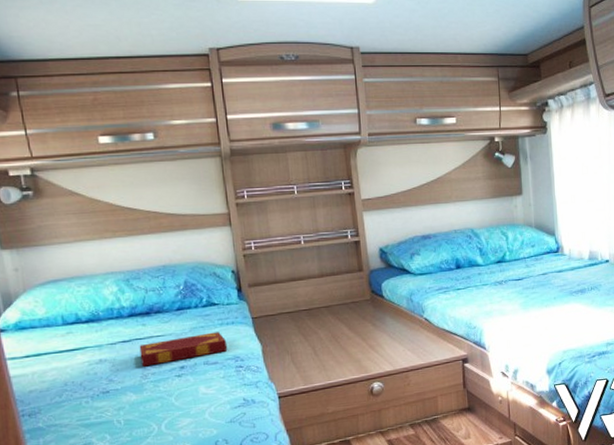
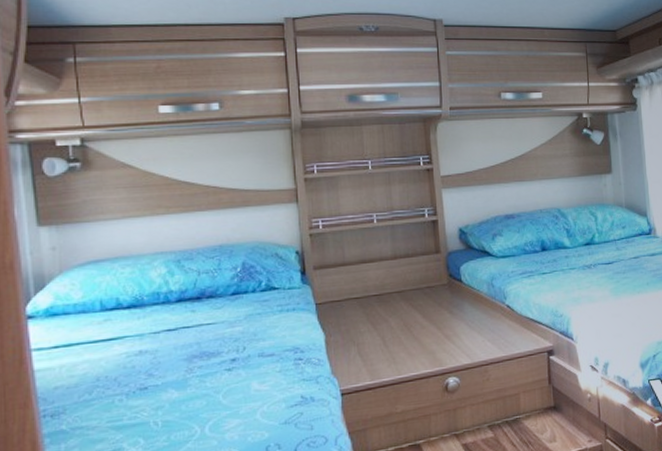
hardback book: present [139,332,228,367] -> none [186,319,287,359]

